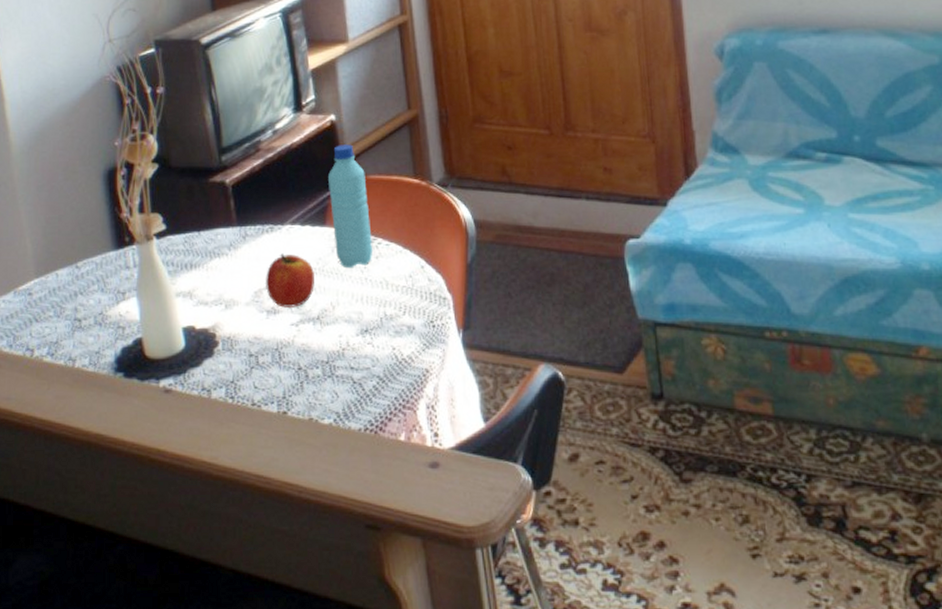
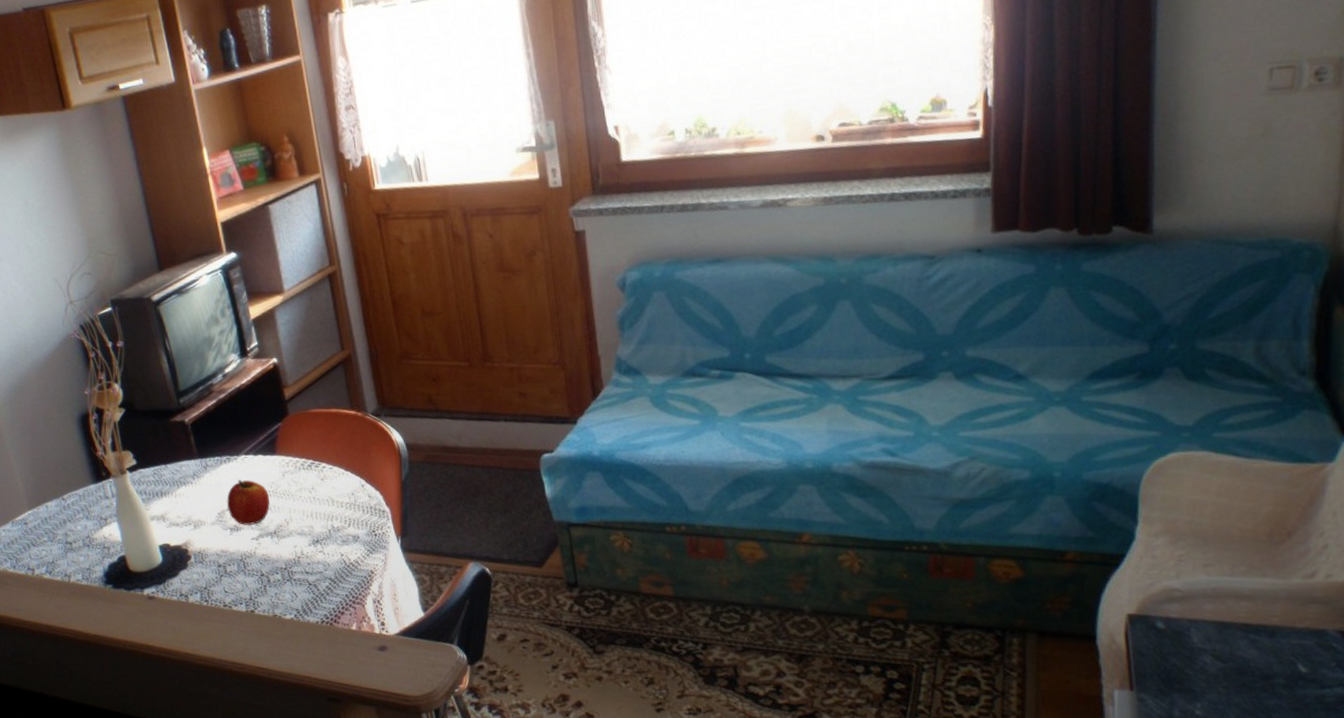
water bottle: present [328,144,373,269] -> none [275,383,319,490]

